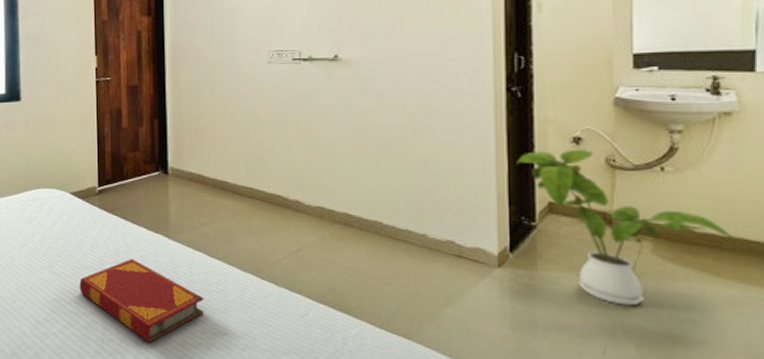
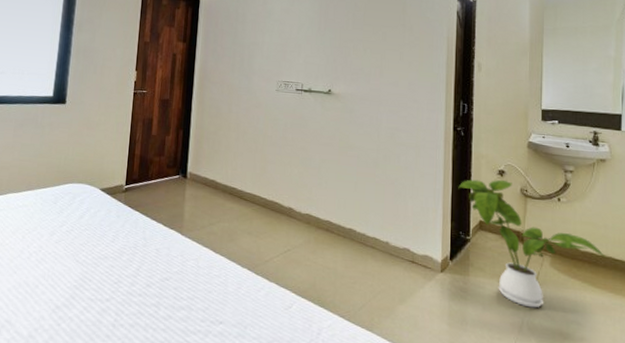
hardback book: present [79,258,204,343] -> none [98,251,206,329]

